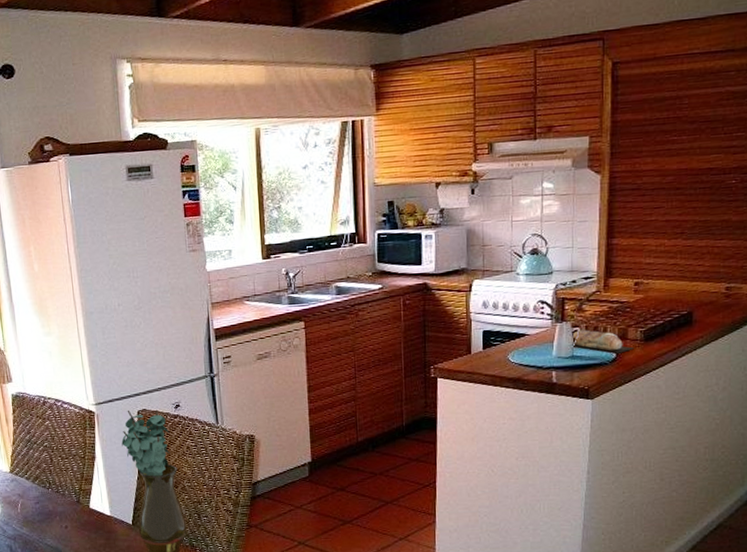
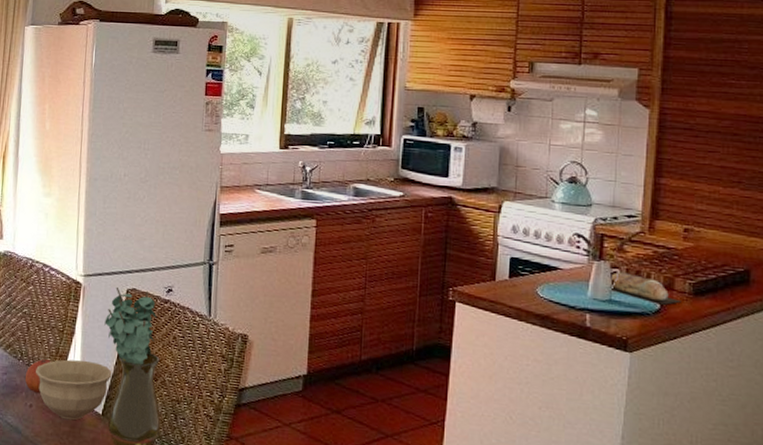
fruit: none [56,484,78,516] -> present [25,359,51,394]
bowl: none [65,480,136,534] -> present [36,359,112,421]

